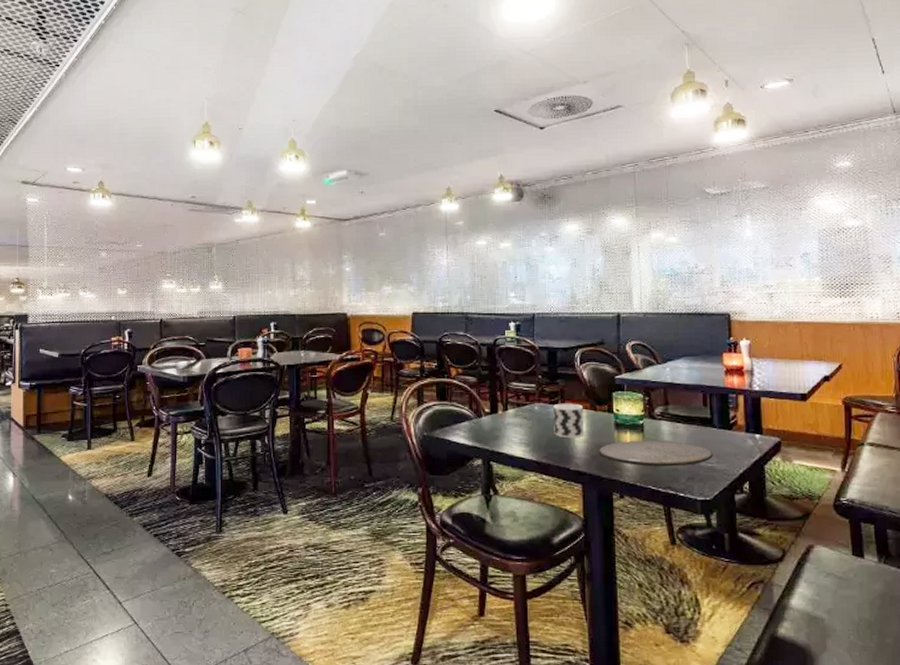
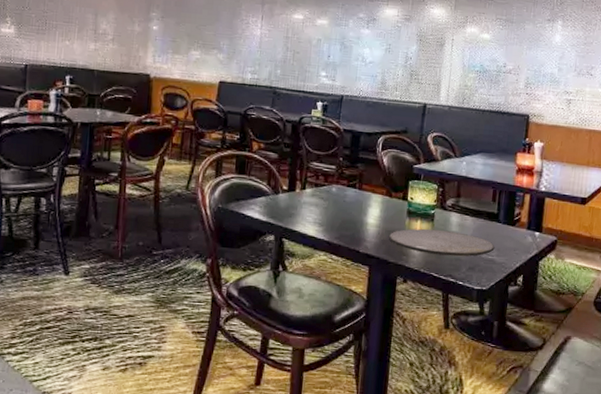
cup: present [553,403,585,439] -> none [348,187,380,222]

